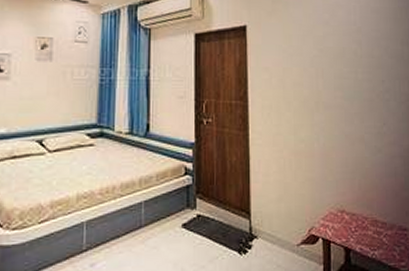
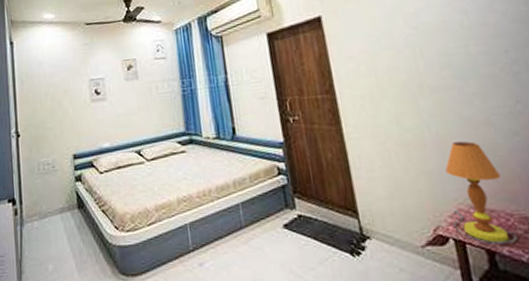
table lamp: none [324,153,368,243] -> present [445,140,518,245]

